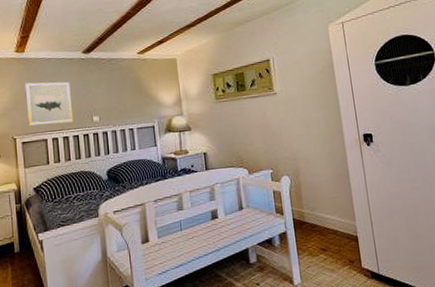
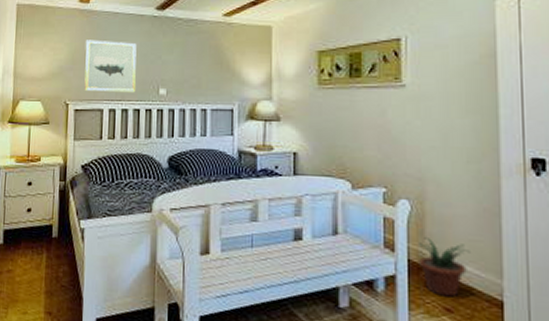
potted plant: none [299,200,333,241] -> present [419,236,470,297]

